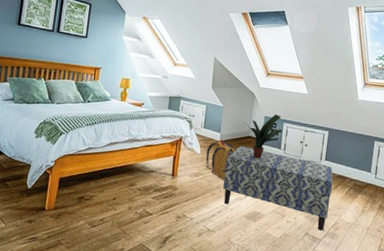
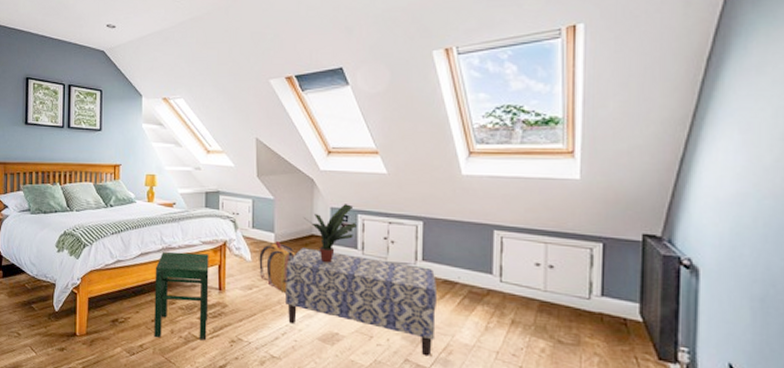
stool: none [114,142,167,216] -> present [154,251,209,341]

